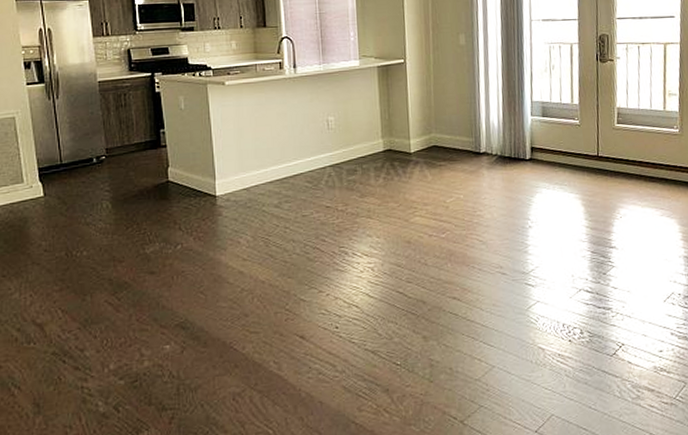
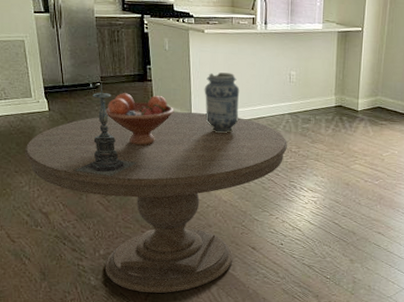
dining table: none [13,177,332,414] -> present [24,112,287,294]
candle holder: none [76,156,153,268] -> present [74,83,137,176]
fruit bowl: none [112,163,195,226] -> present [105,93,174,146]
vase: none [228,127,272,199] -> present [204,72,240,134]

